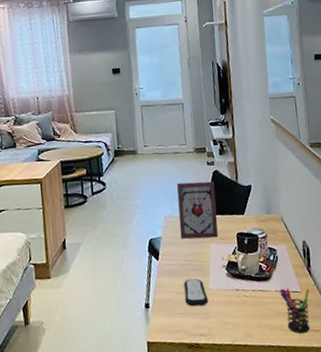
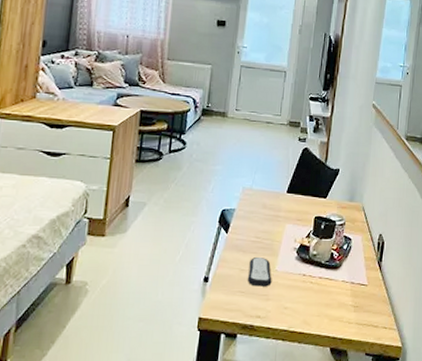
picture frame: present [176,181,218,239] -> none [256,154,302,218]
pen holder: present [279,288,311,334] -> none [346,279,377,328]

